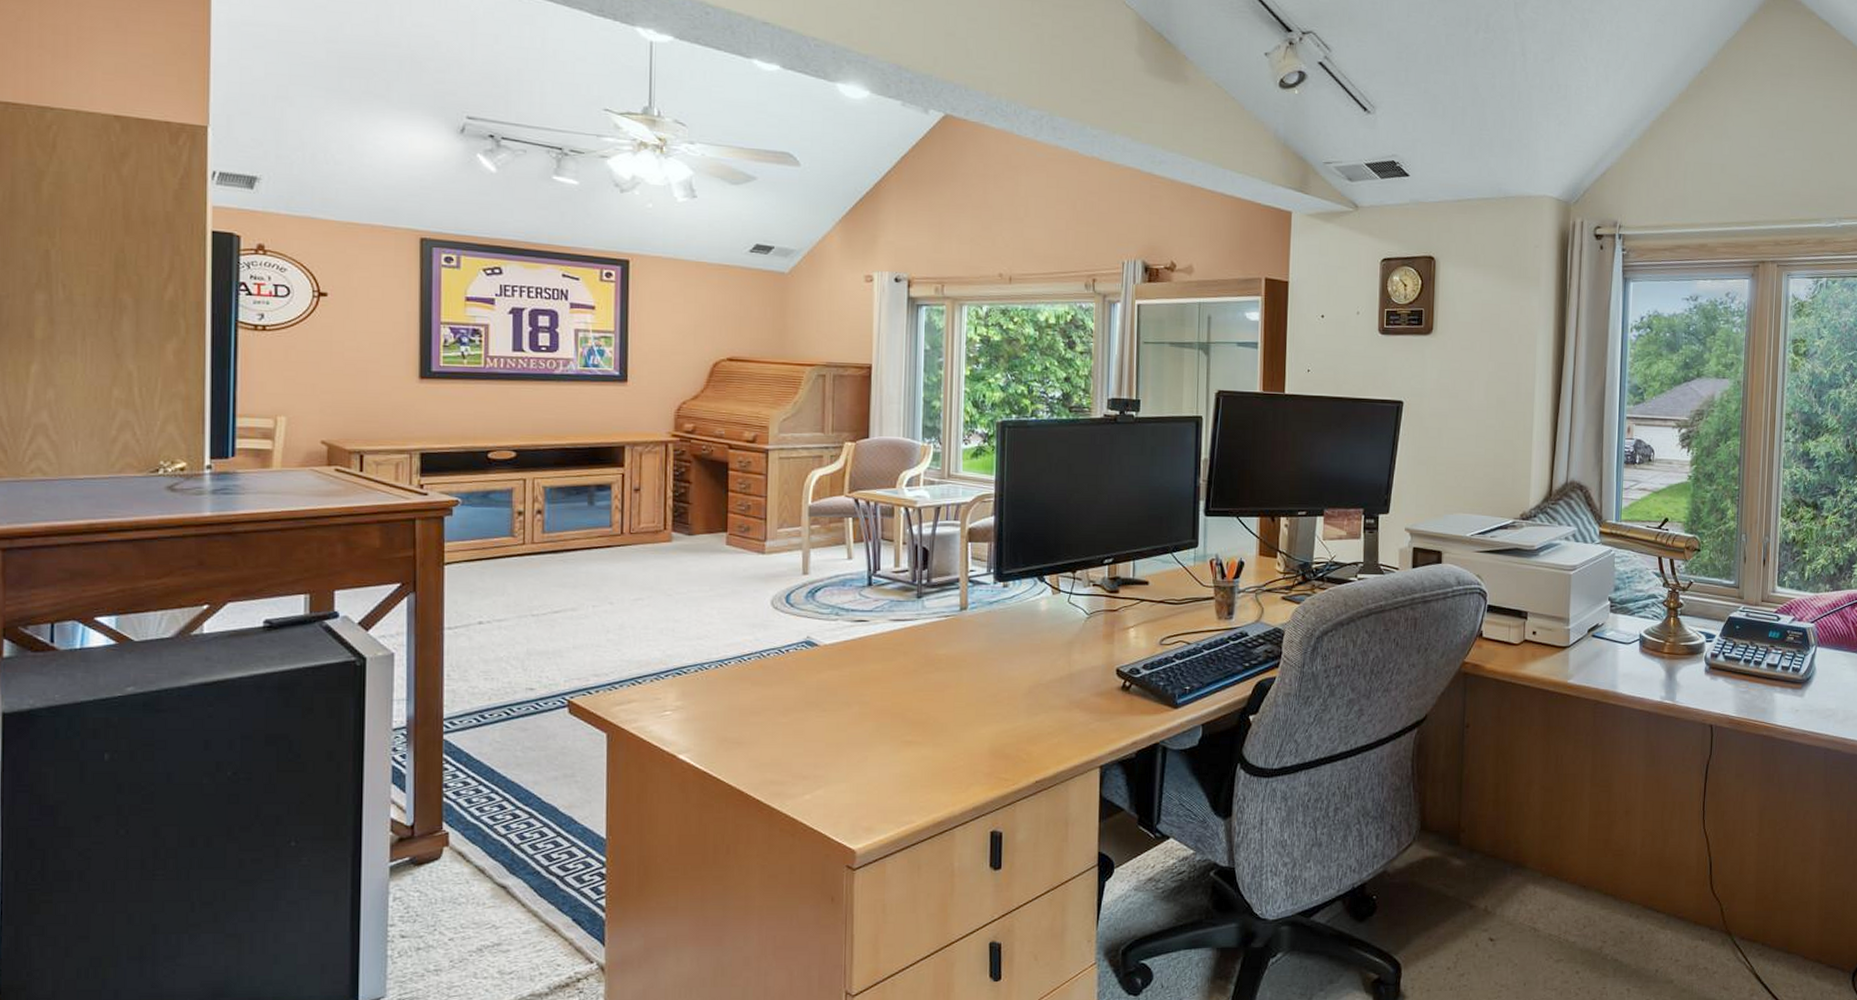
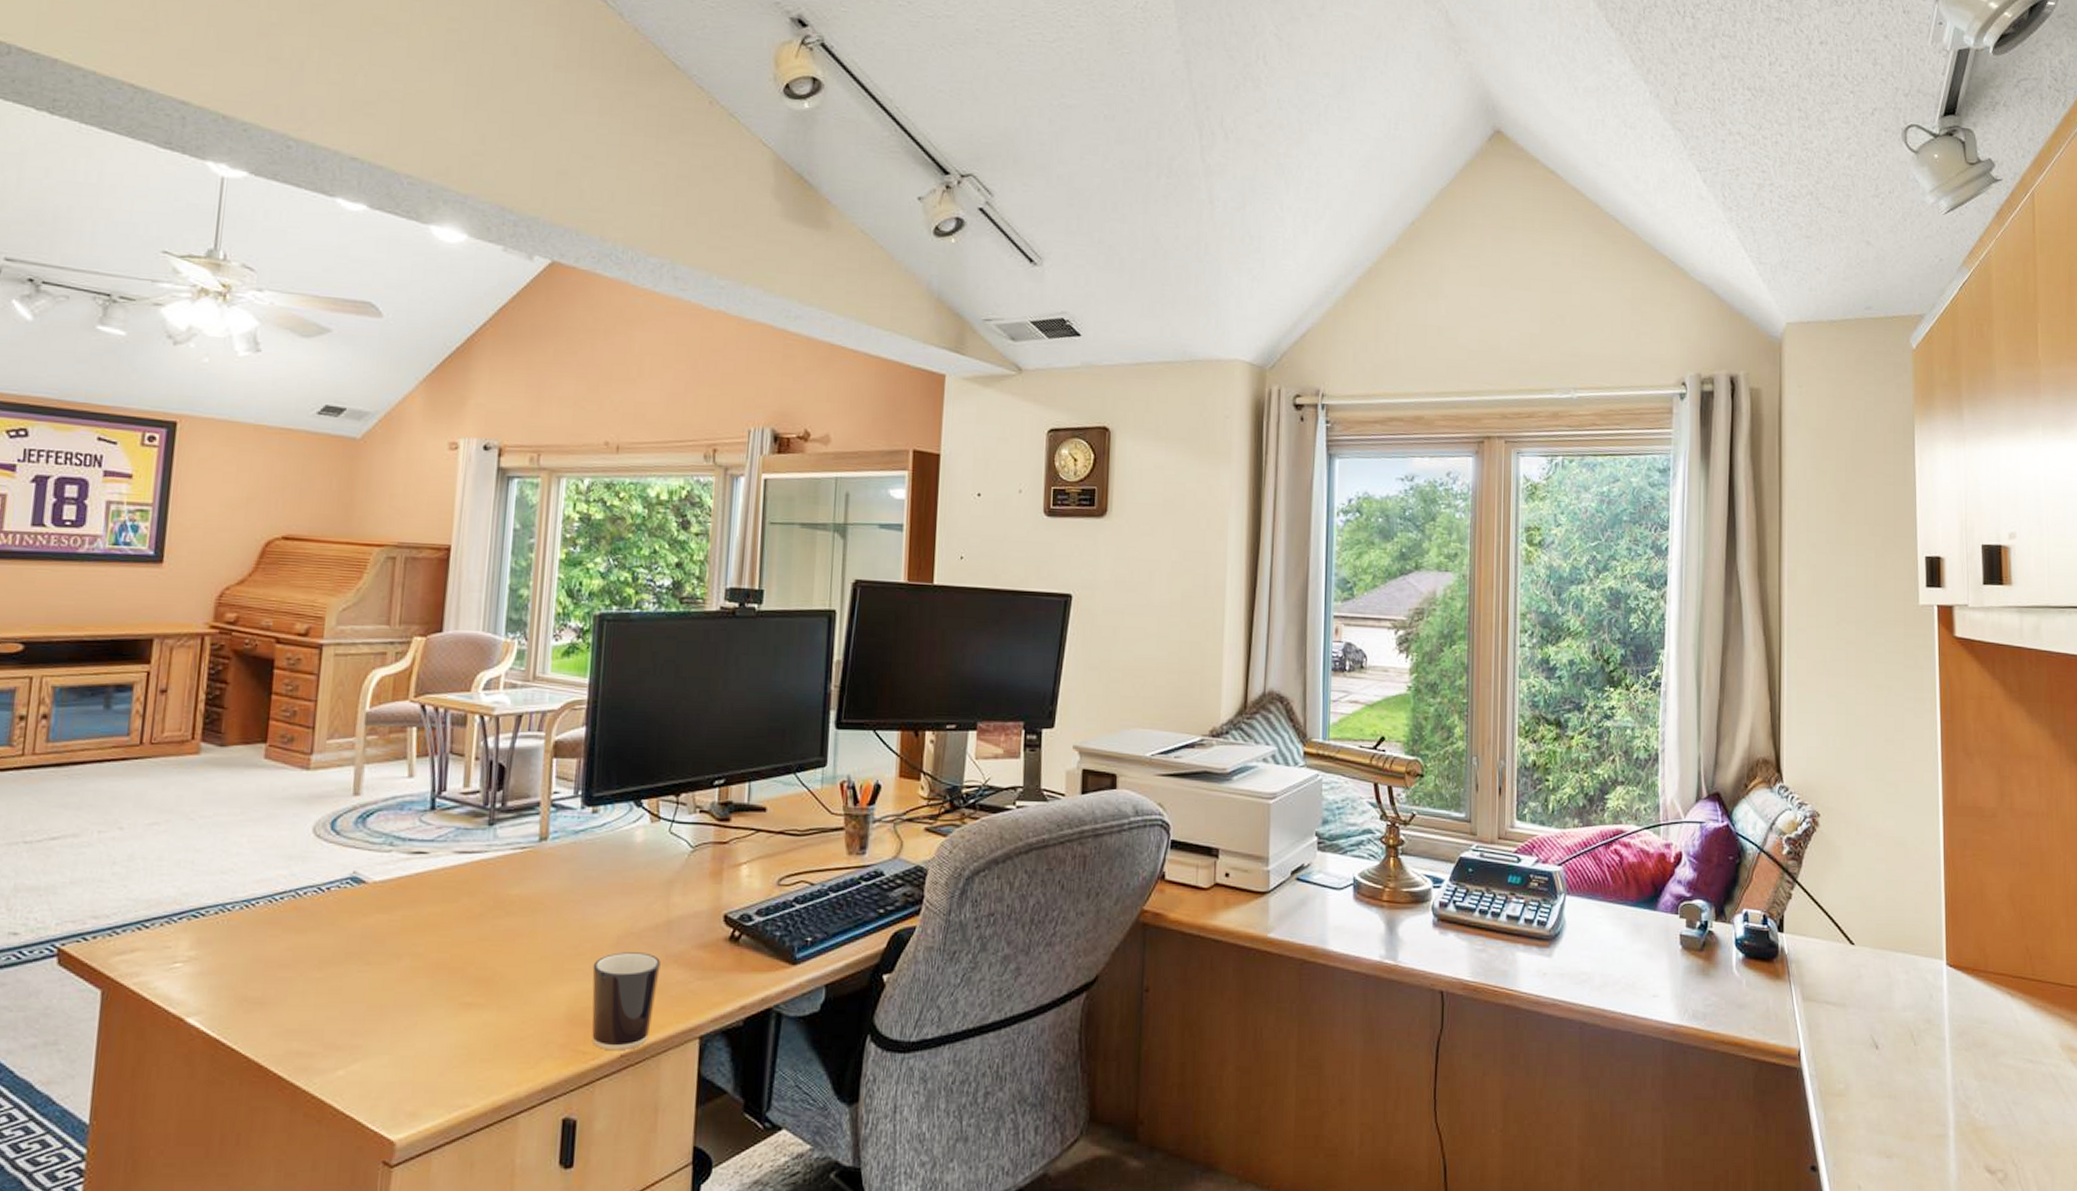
mug: none [1009,699,1065,778] -> present [591,952,661,1051]

